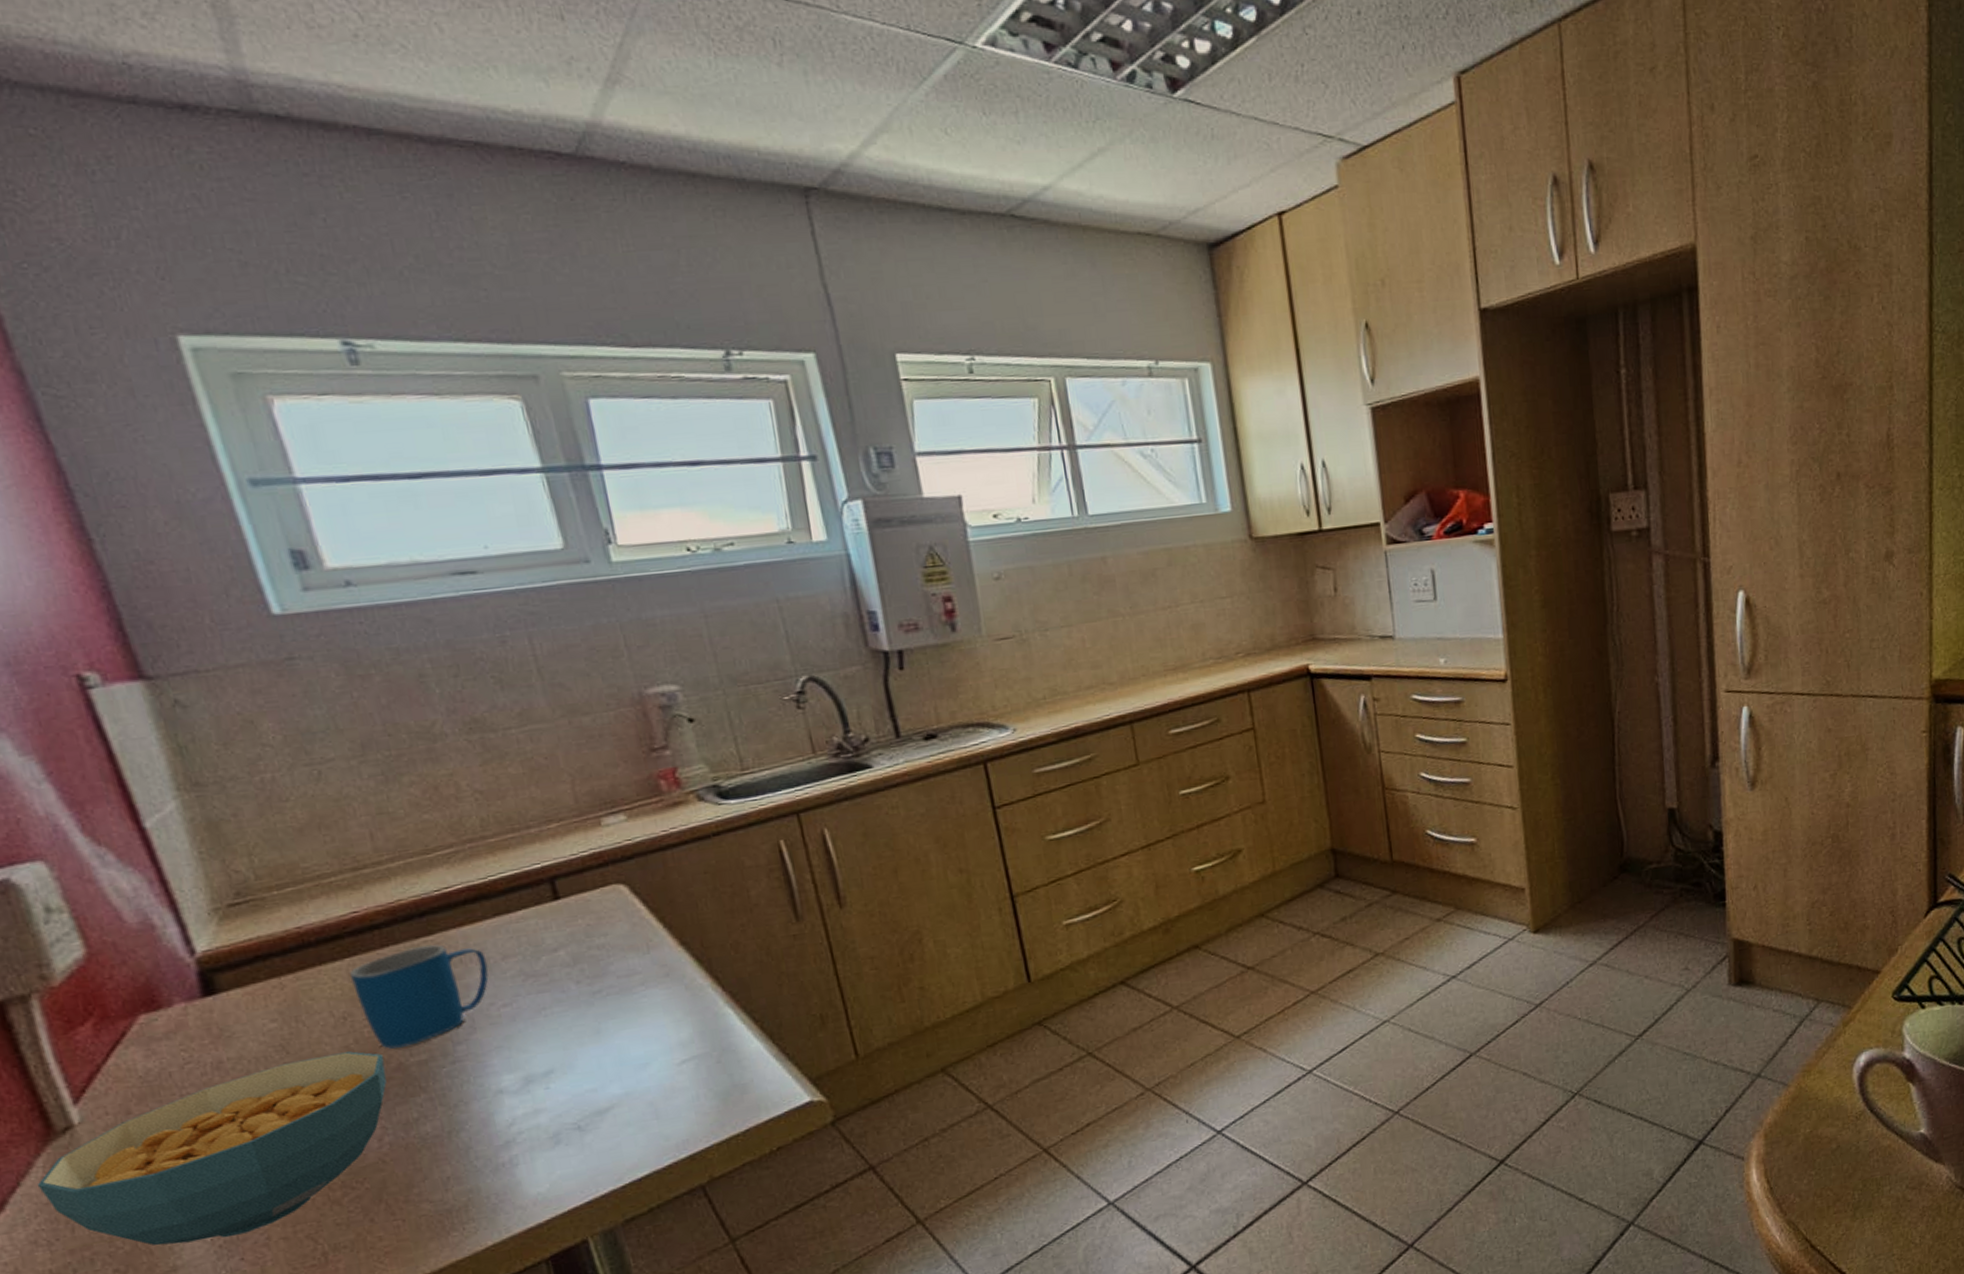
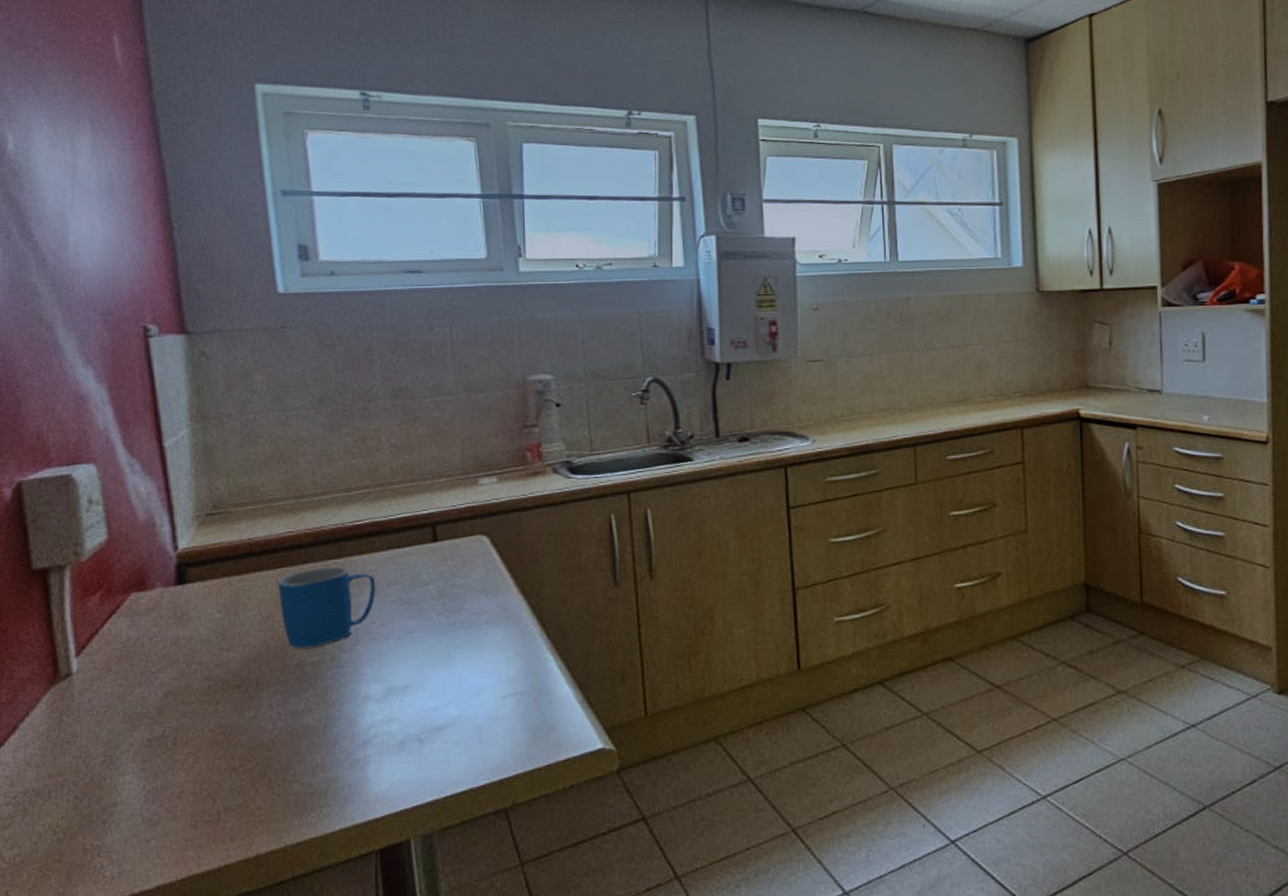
cereal bowl: present [36,1051,387,1246] -> none [39,646,289,785]

